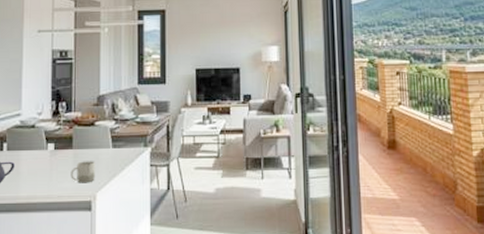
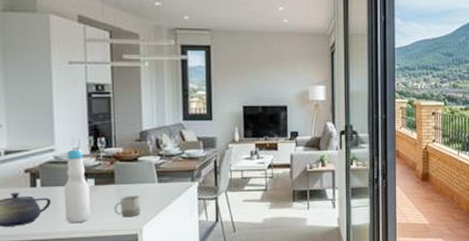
bottle: none [26,113,49,188] -> present [63,148,90,224]

